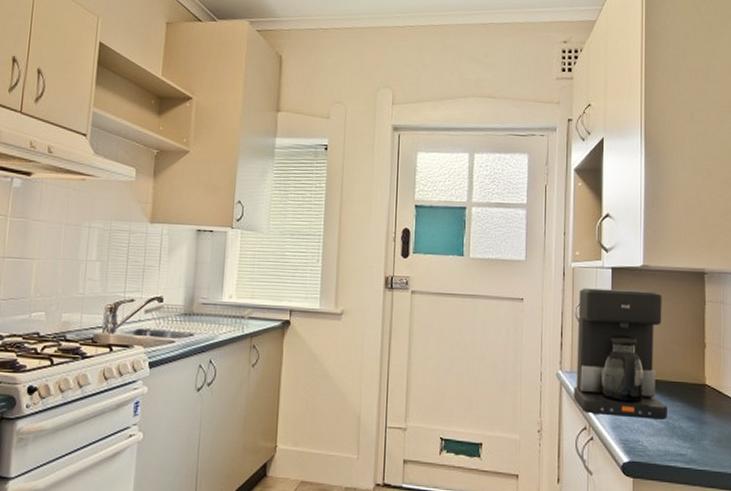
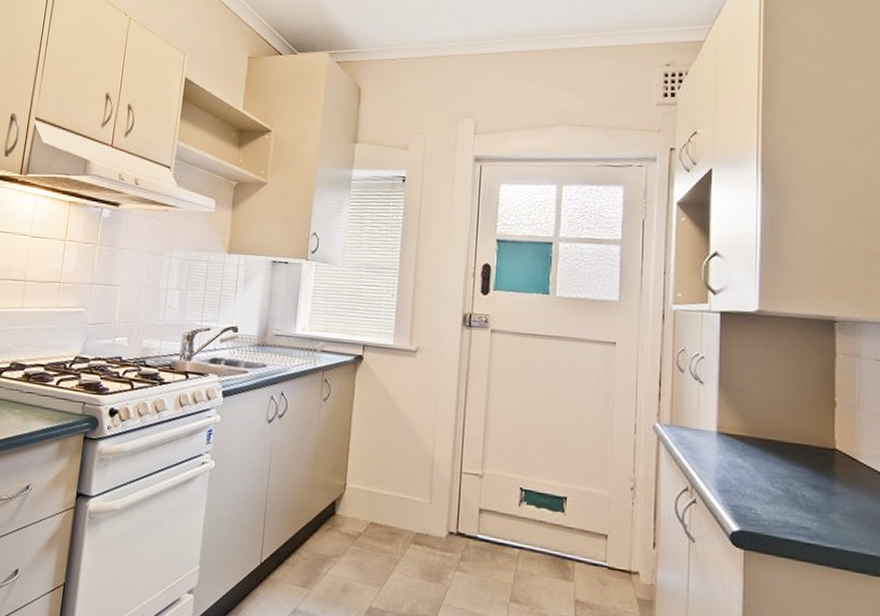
coffee maker: present [573,288,667,420] -> none [673,333,787,486]

